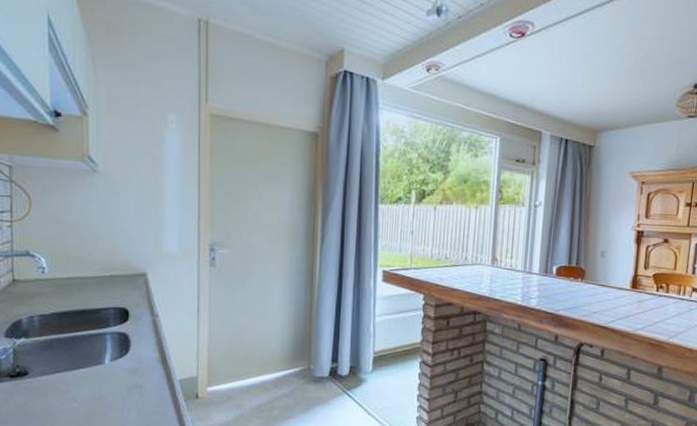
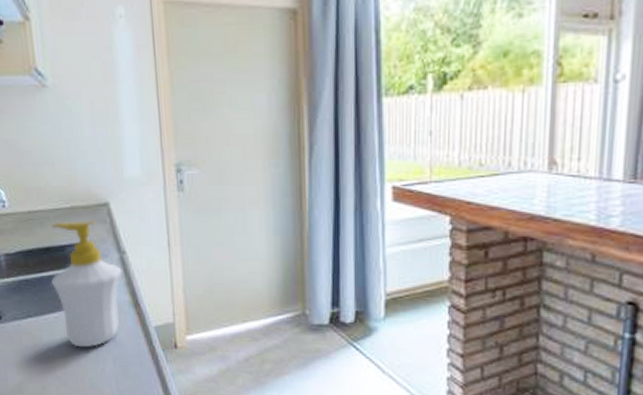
soap bottle: none [84,288,153,400] -> present [51,220,122,348]

